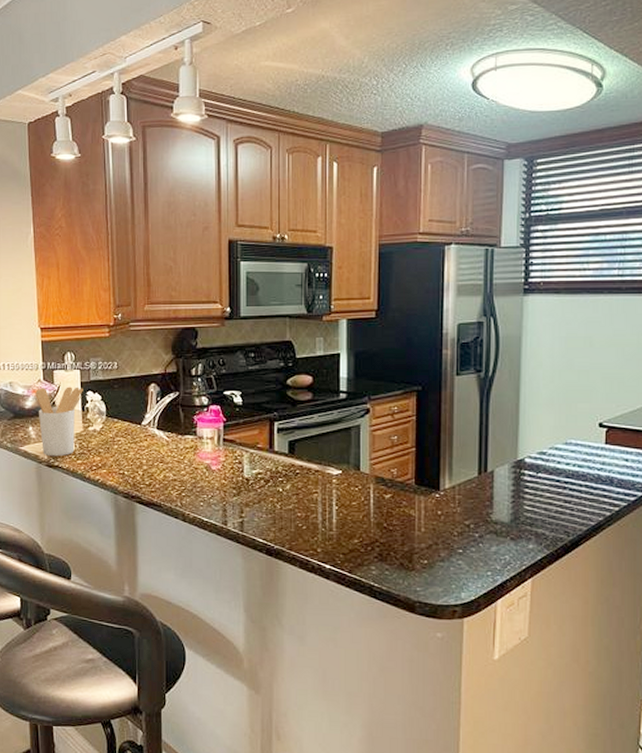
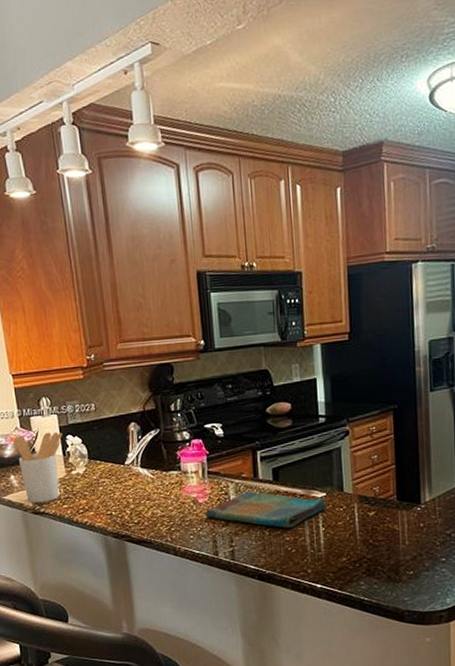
dish towel: none [217,462,343,503] -> present [205,491,328,528]

